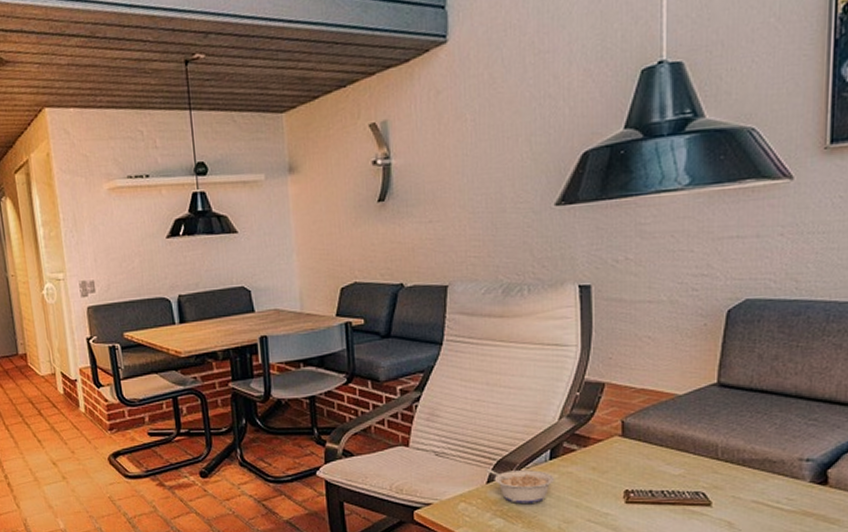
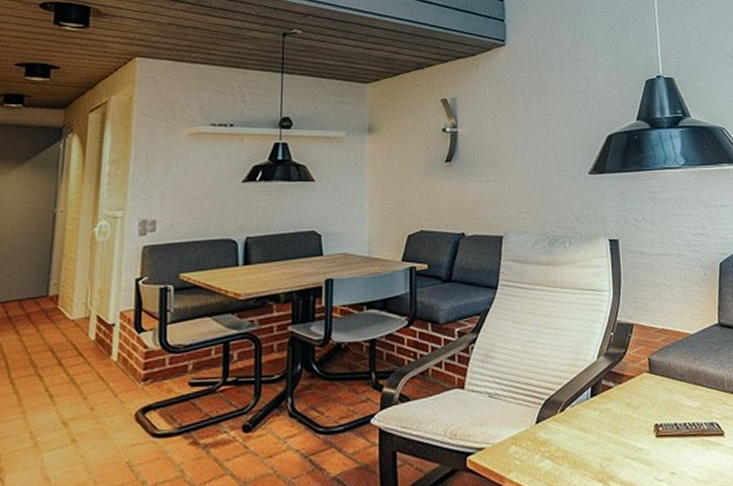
legume: present [485,468,555,503] -> none [535,408,596,443]

